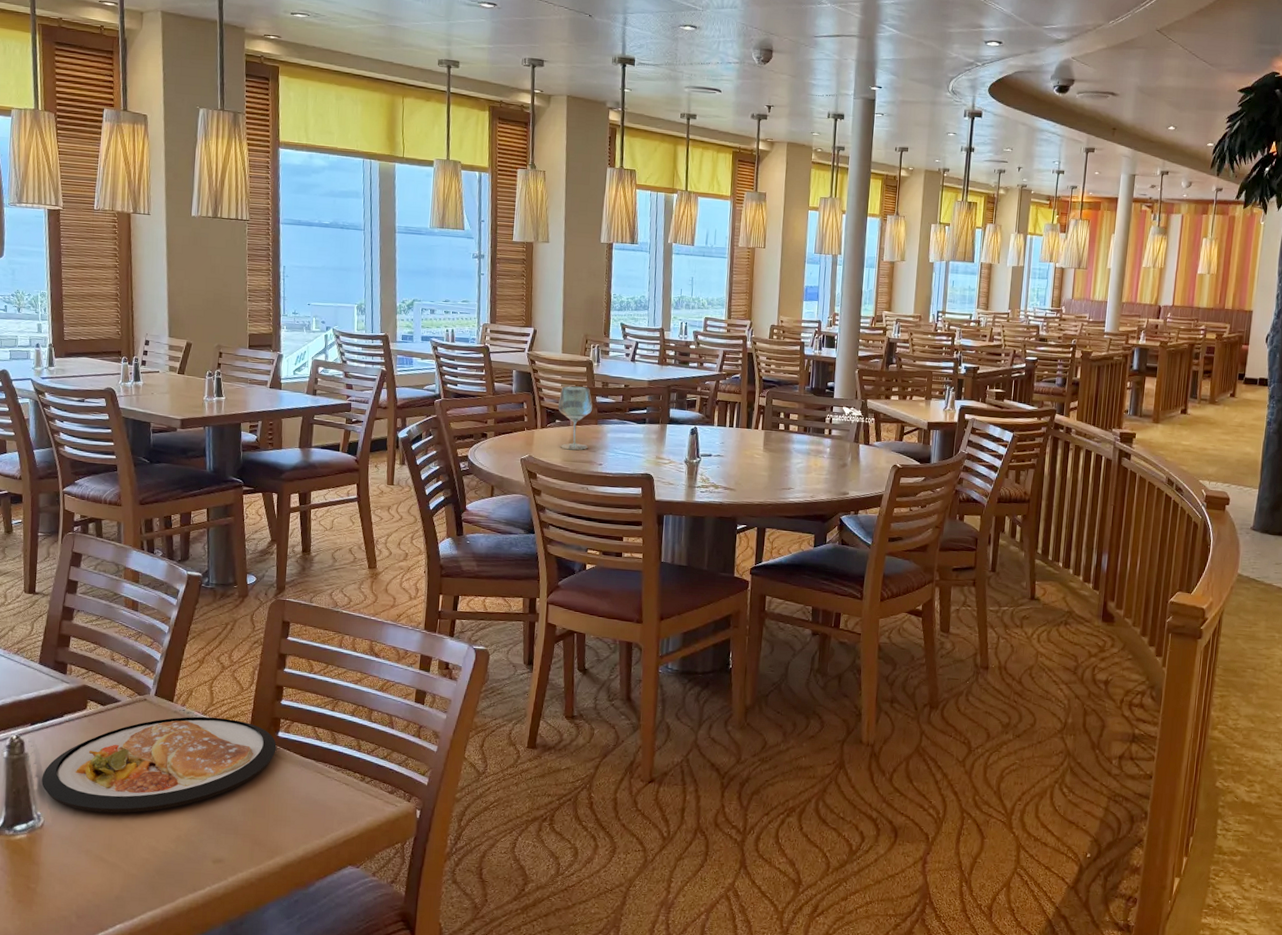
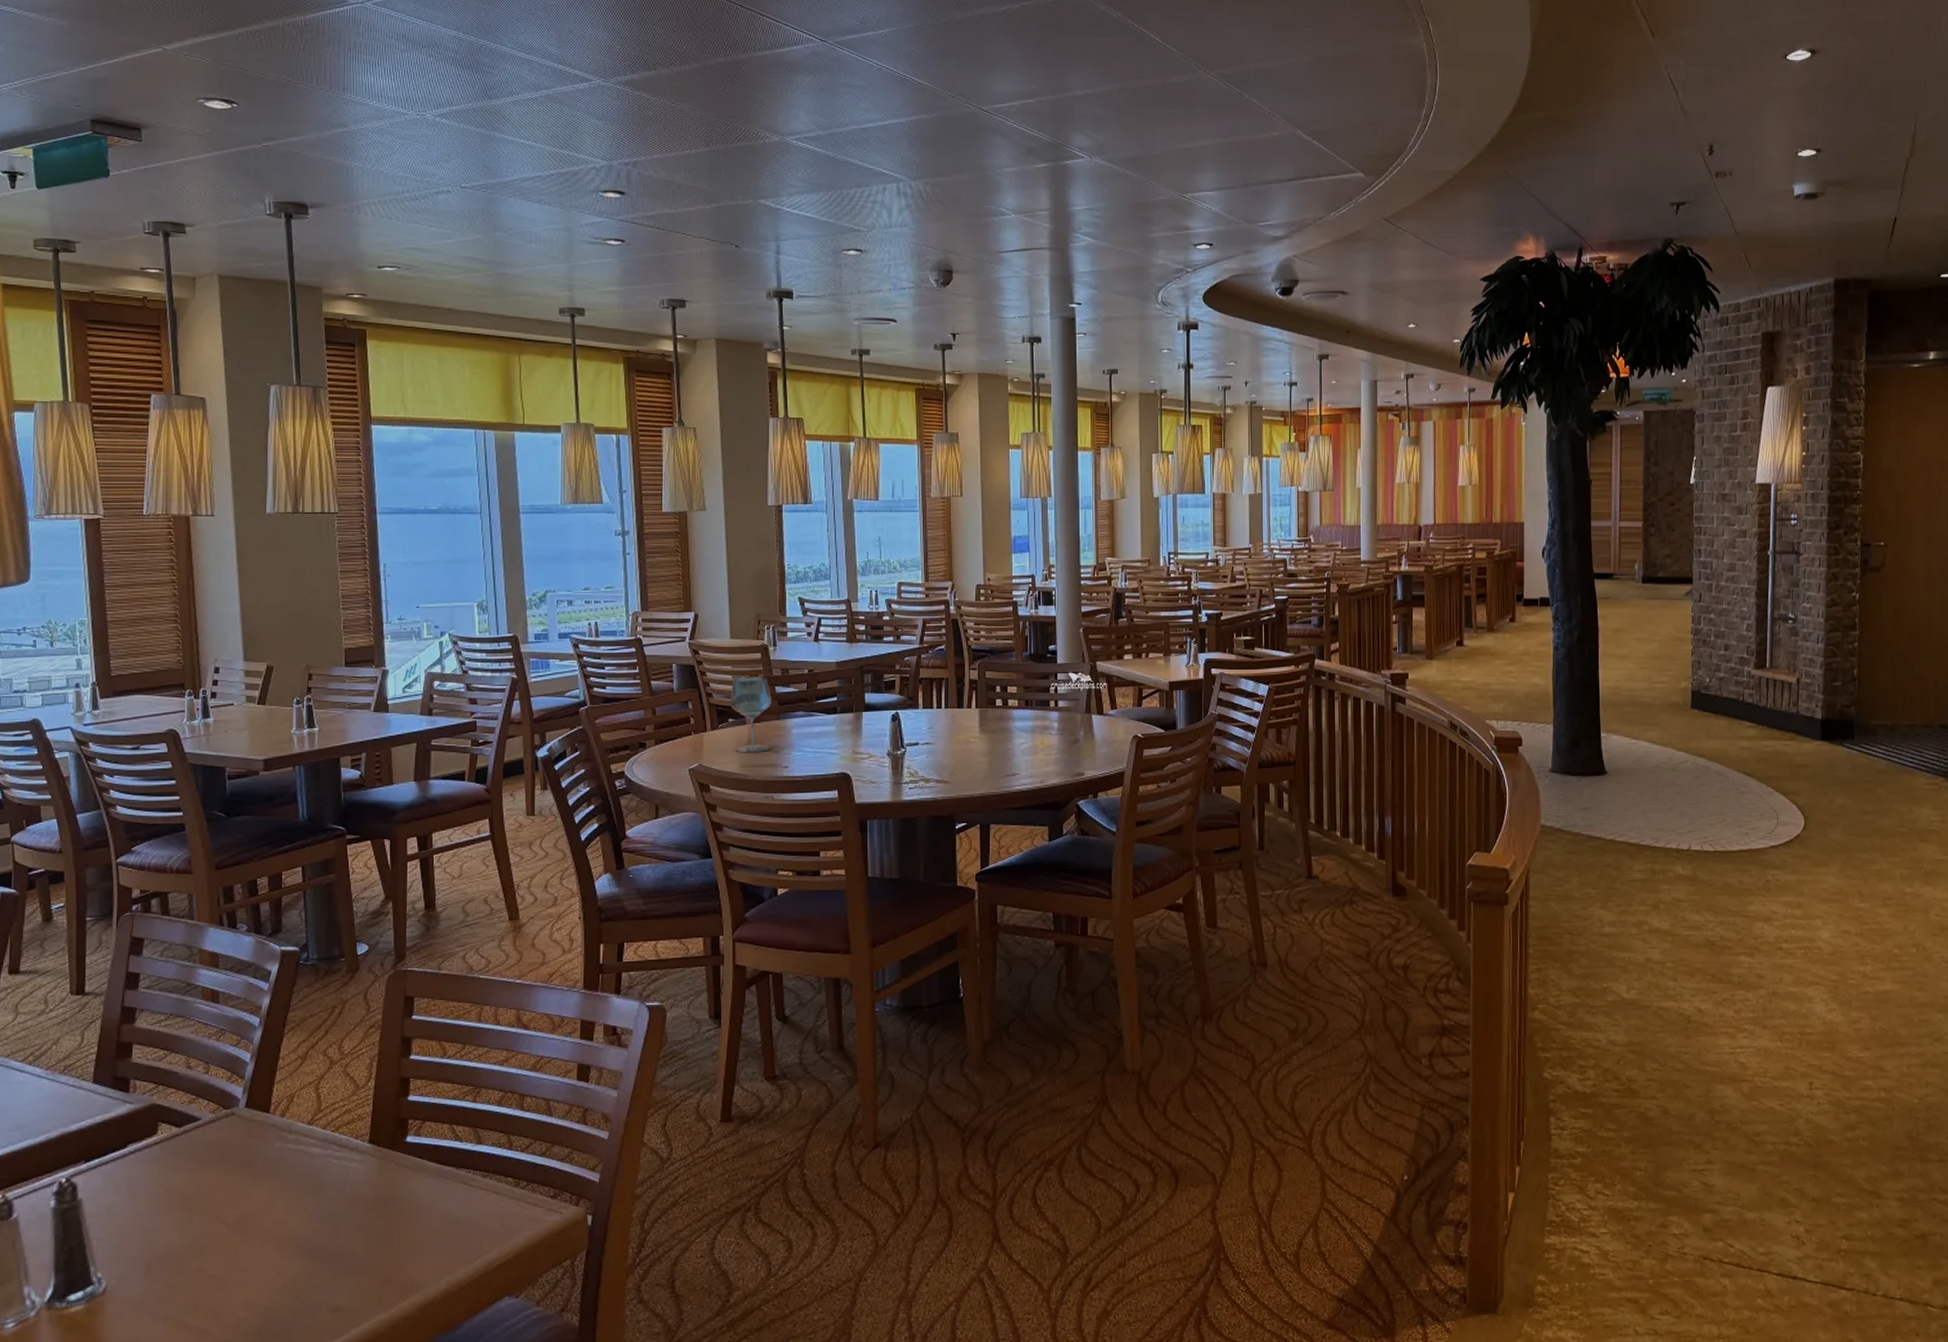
dish: present [42,716,277,813] -> none [102,1127,405,1266]

